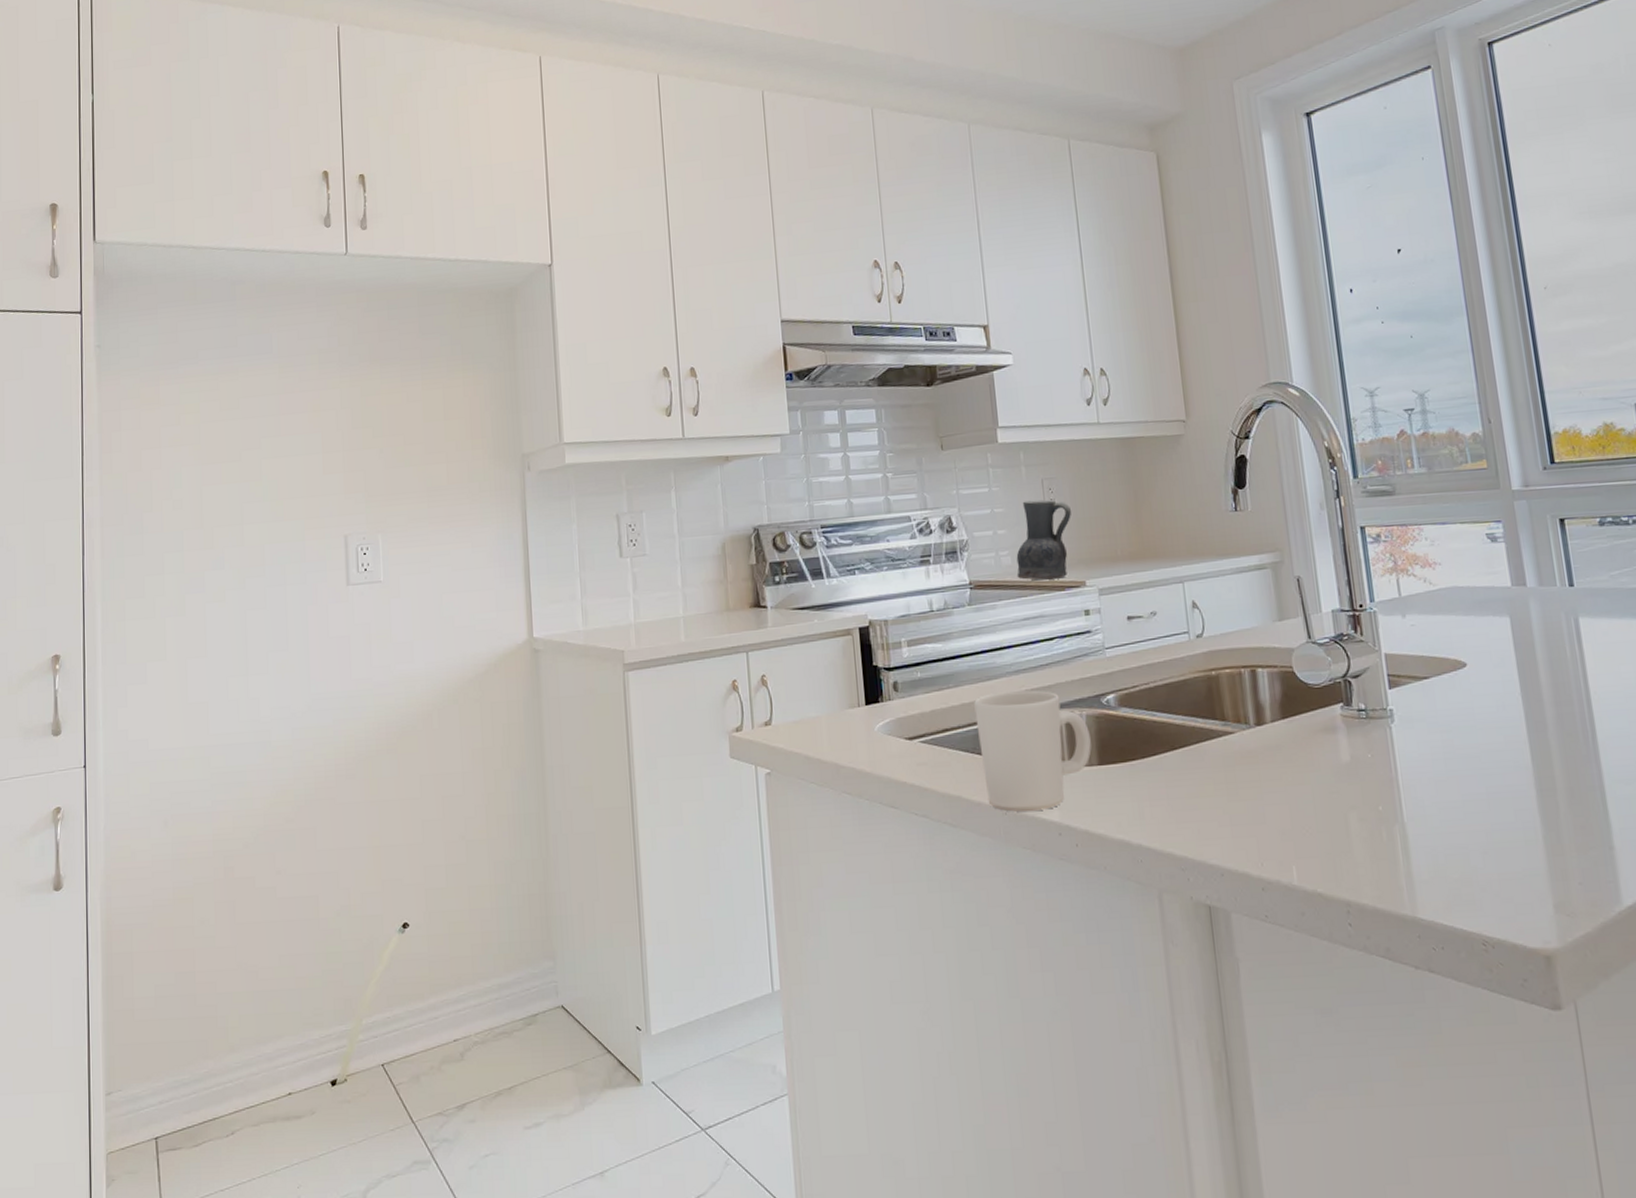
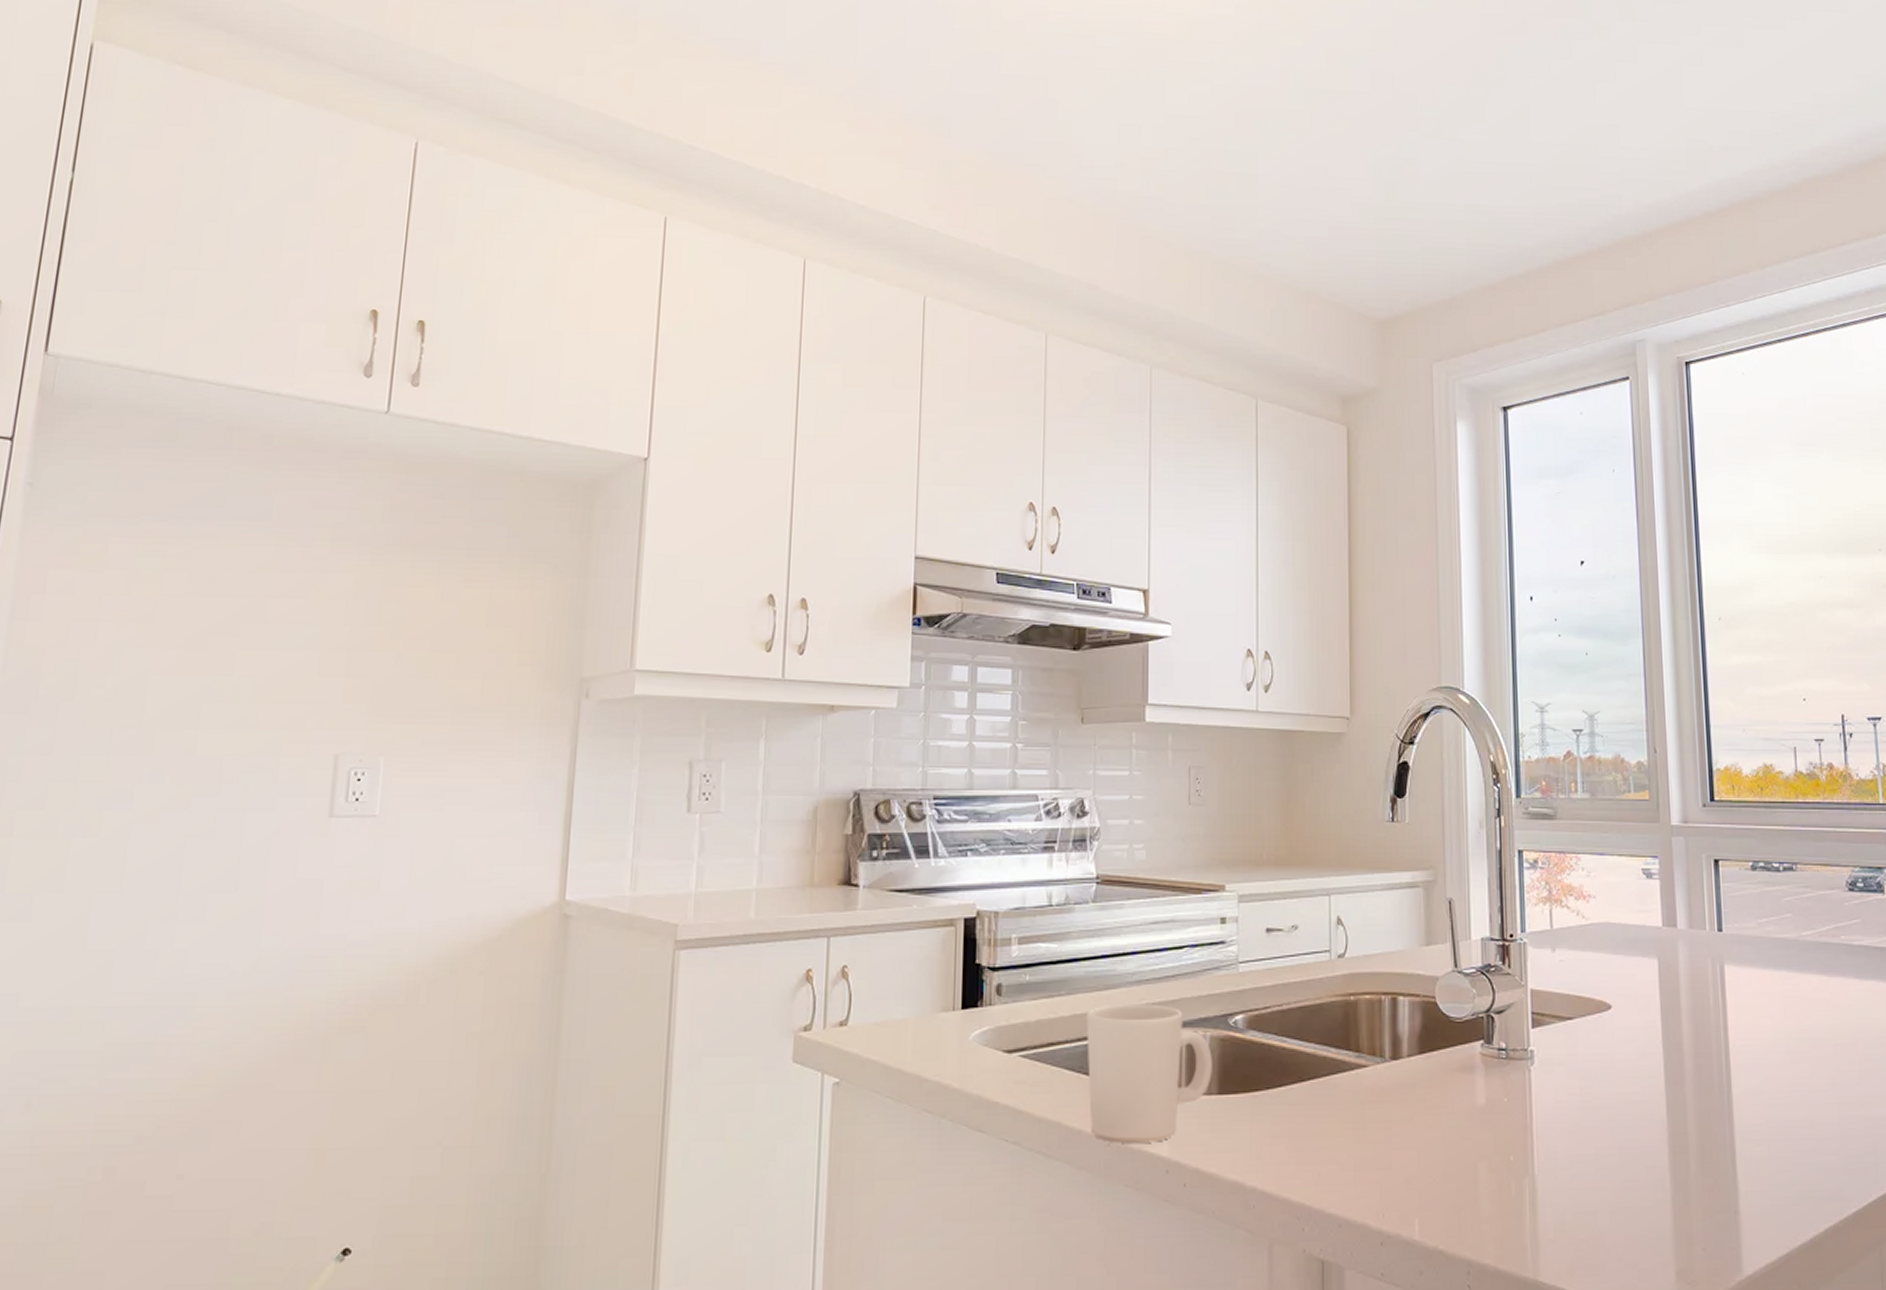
vase: present [1016,499,1072,581] -> none [1150,790,1219,880]

